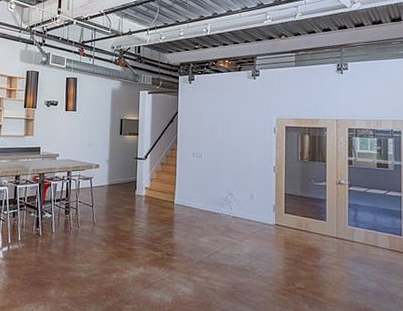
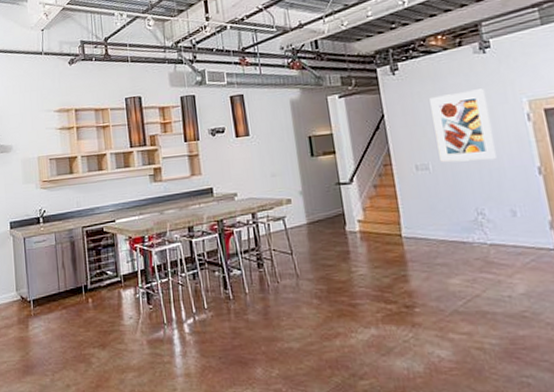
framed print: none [211,104,250,157] -> present [429,89,497,163]

